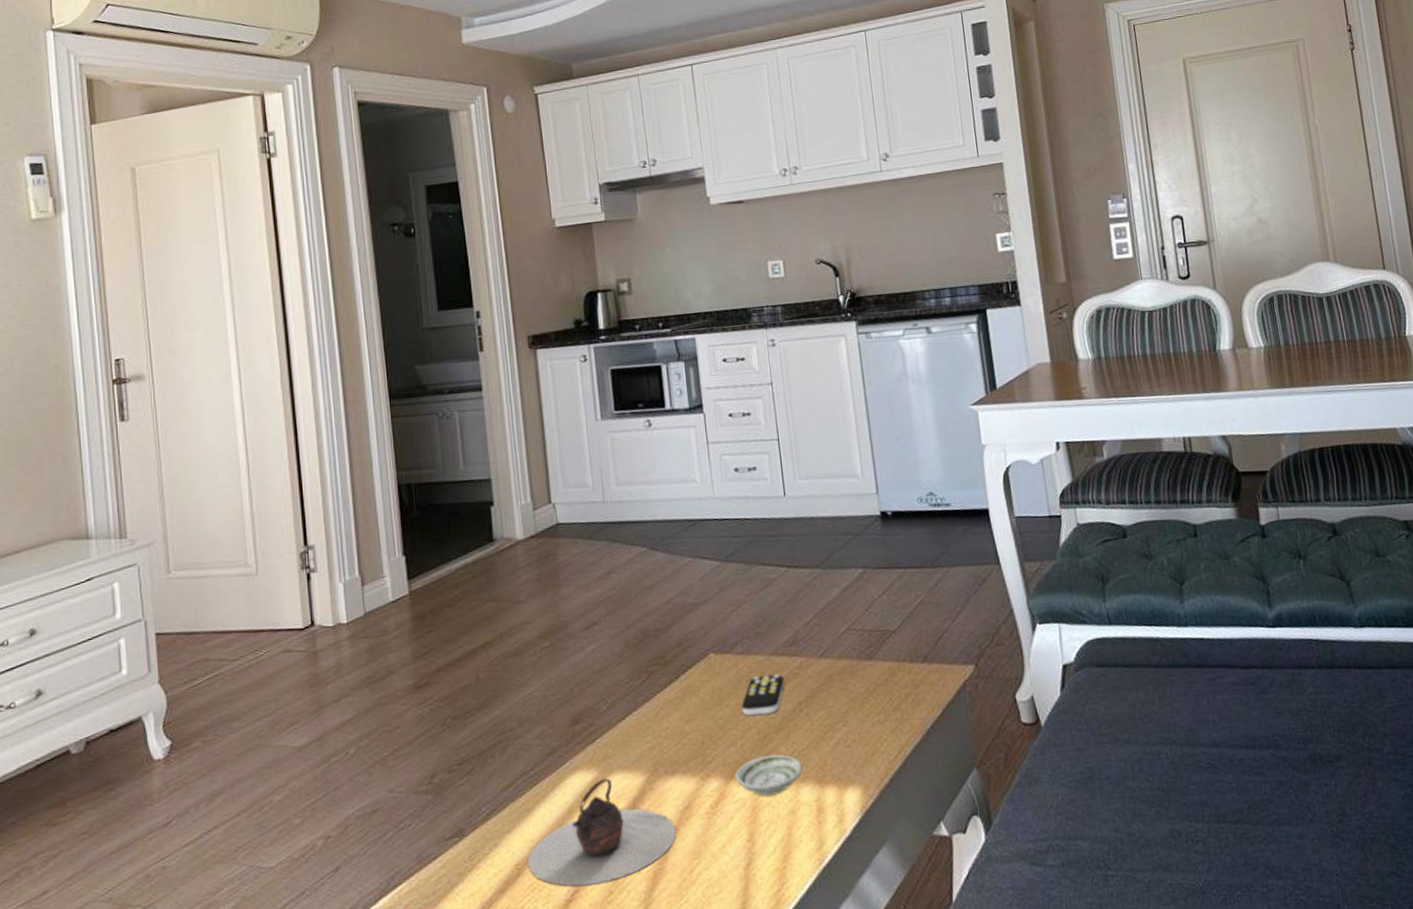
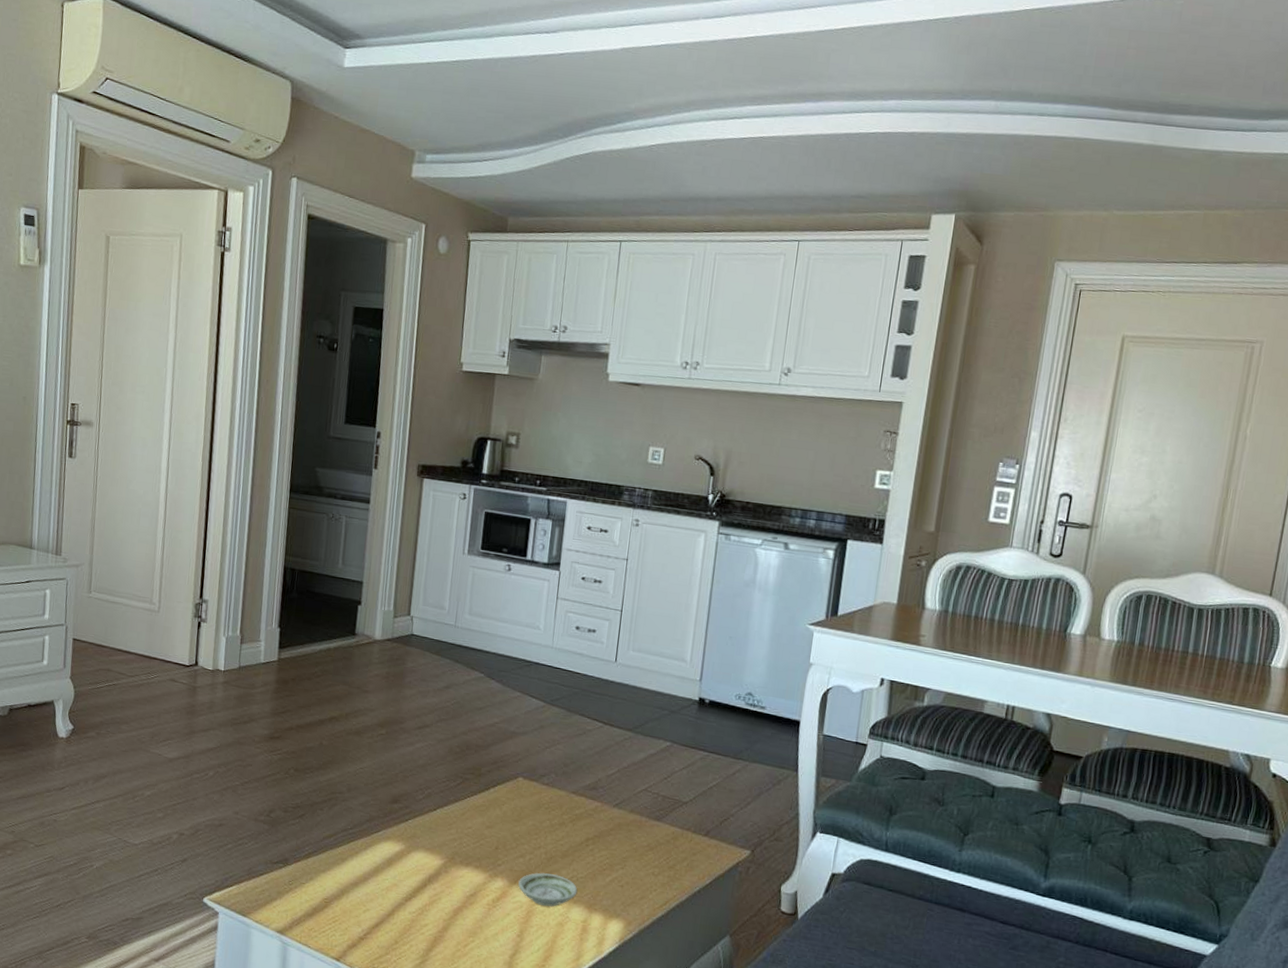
teapot: present [527,778,676,887] -> none [334,852,460,934]
remote control: present [741,674,785,717] -> none [536,806,579,841]

